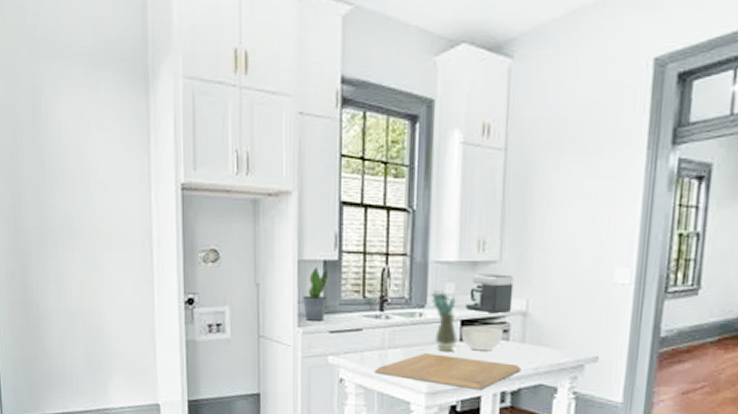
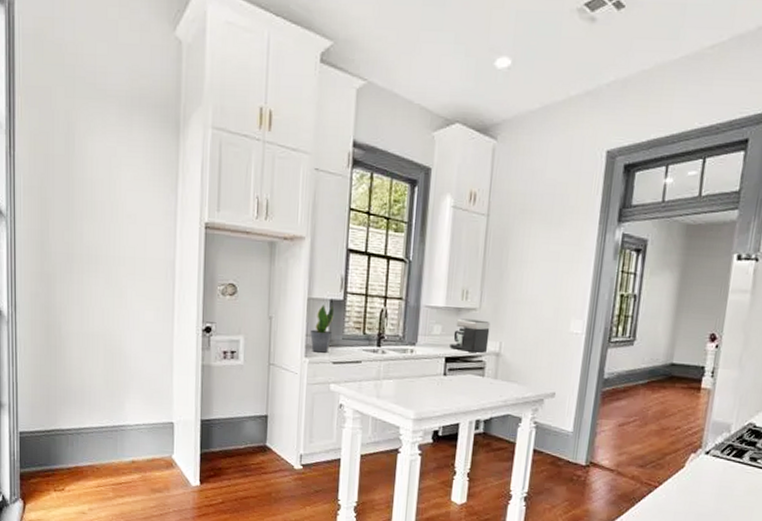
chopping board: present [374,353,522,391] -> none [370,384,494,419]
vase: present [431,290,458,351] -> none [421,331,442,384]
bowl: present [461,326,504,351] -> none [445,362,481,385]

